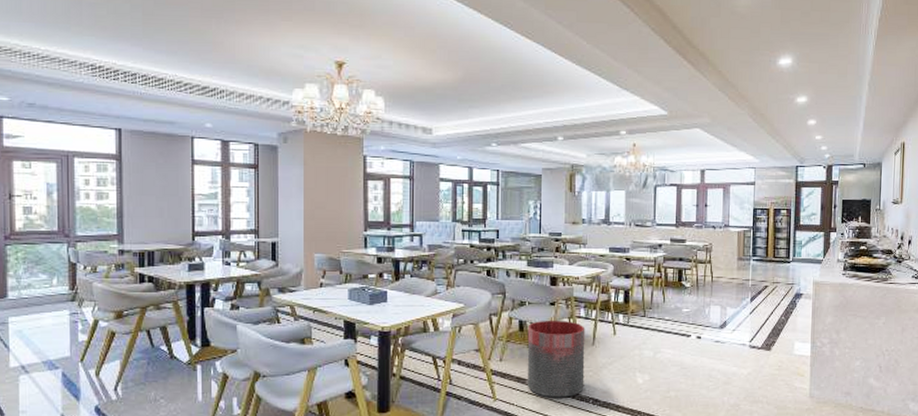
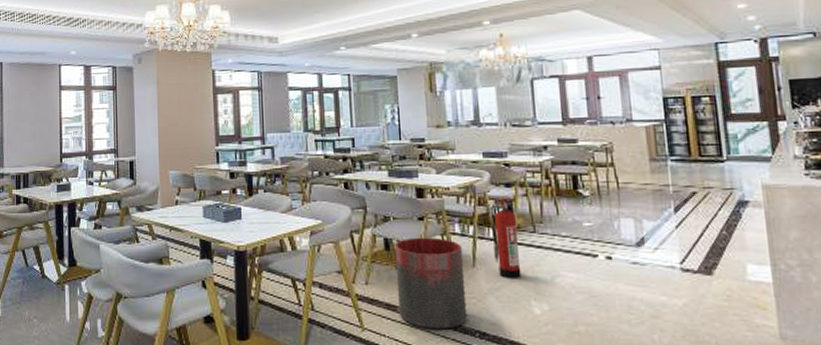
fire extinguisher: none [611,288,634,355] -> present [491,198,522,279]

